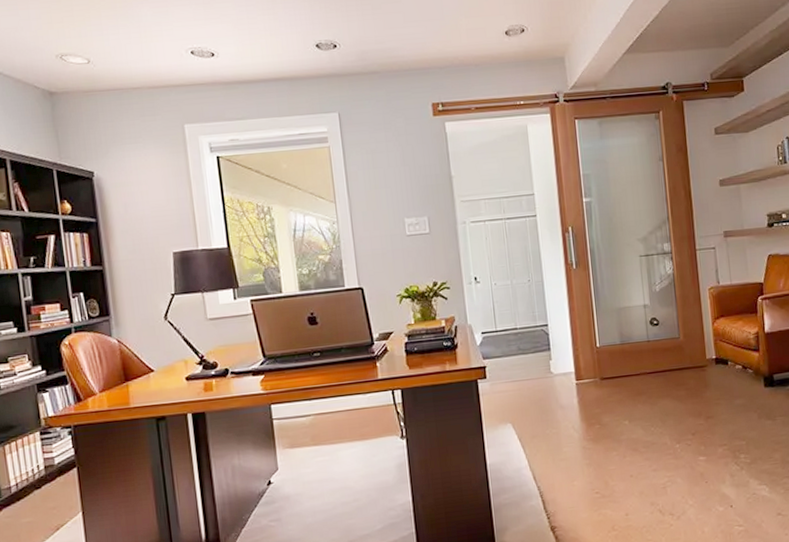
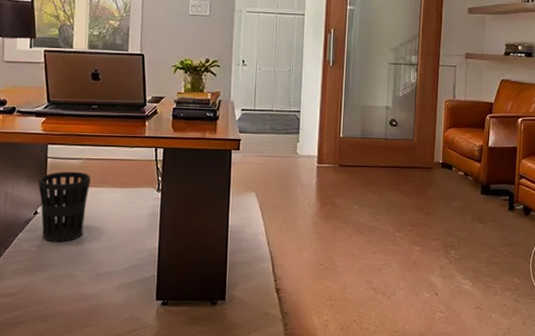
wastebasket: none [267,429,326,513] -> present [38,171,91,243]

